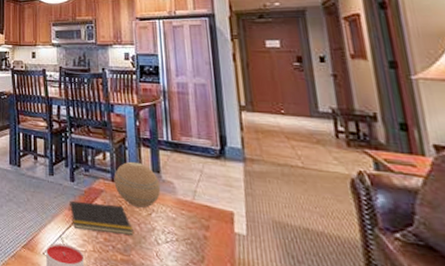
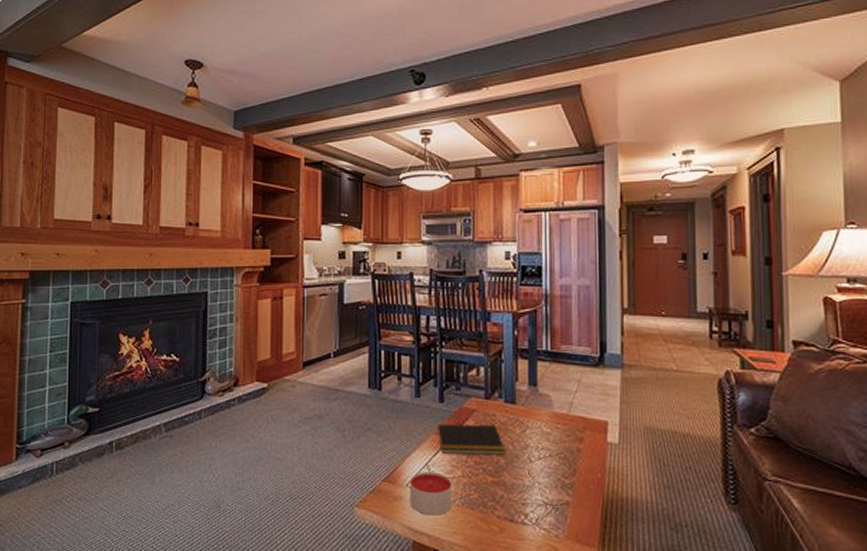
decorative orb: present [114,161,161,208] -> none [487,375,537,425]

